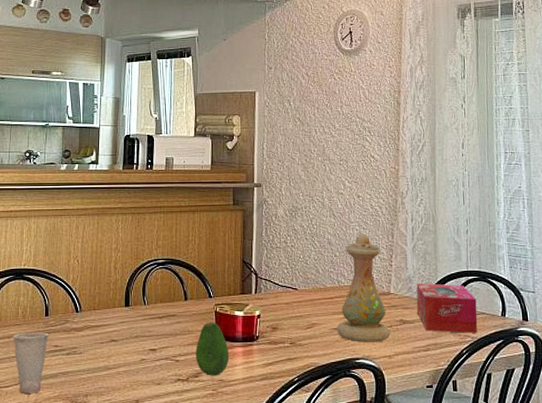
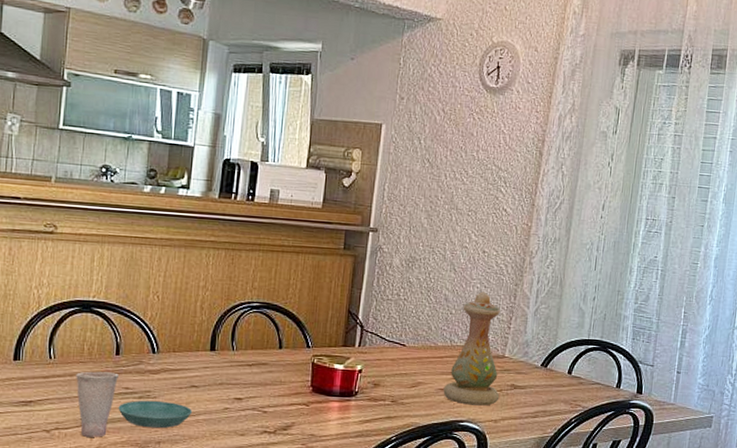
saucer: none [50,356,114,382] -> present [118,400,193,429]
fruit: present [196,322,230,376] -> none [286,374,324,430]
tissue box: present [416,283,478,333] -> none [529,348,594,403]

